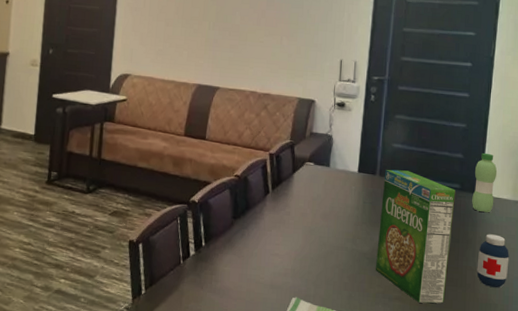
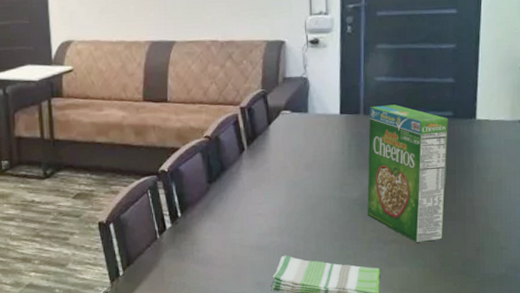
water bottle: present [472,152,498,213] -> none [467,73,493,138]
medicine bottle: present [476,234,509,288] -> none [476,160,510,216]

